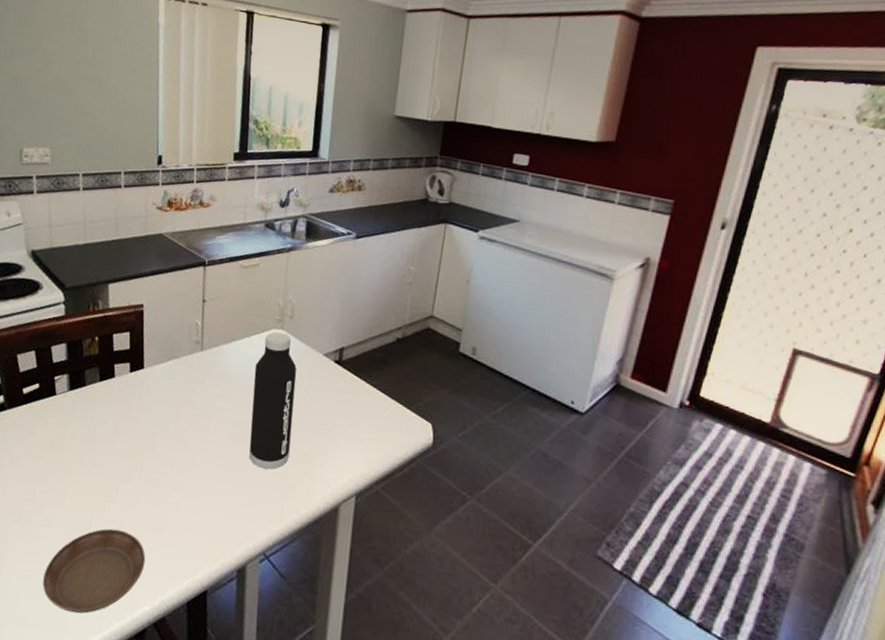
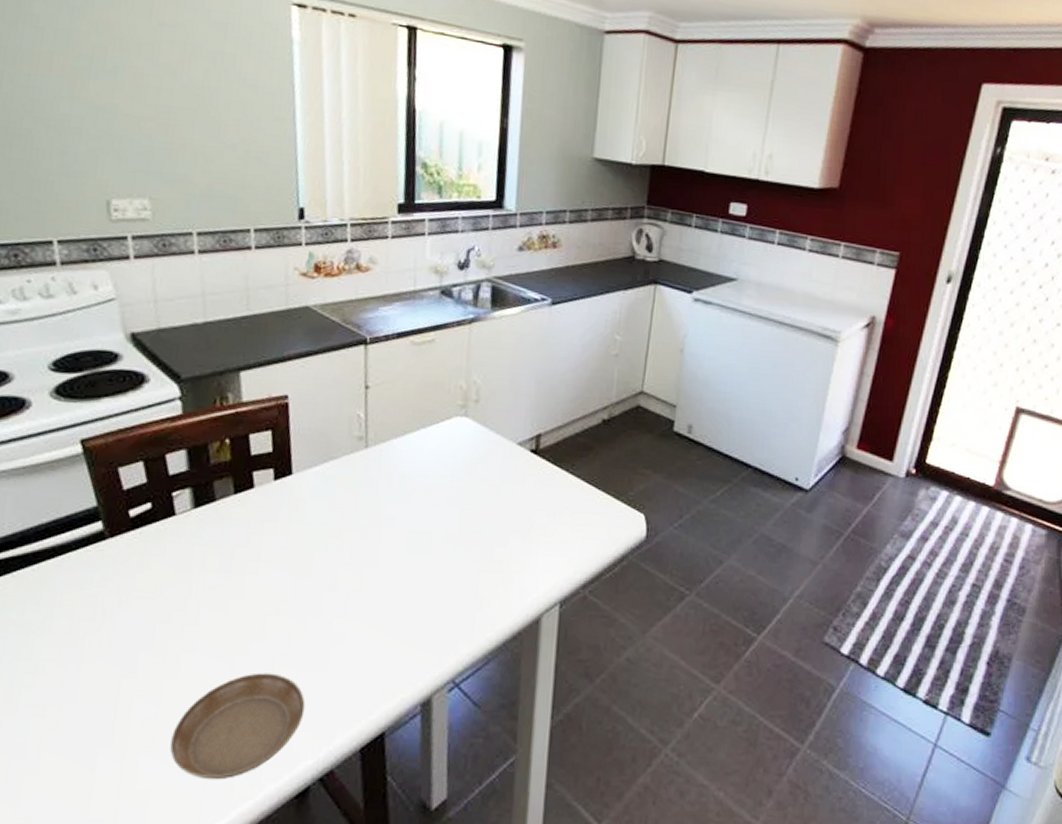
water bottle: present [249,332,297,469] -> none [430,420,486,583]

